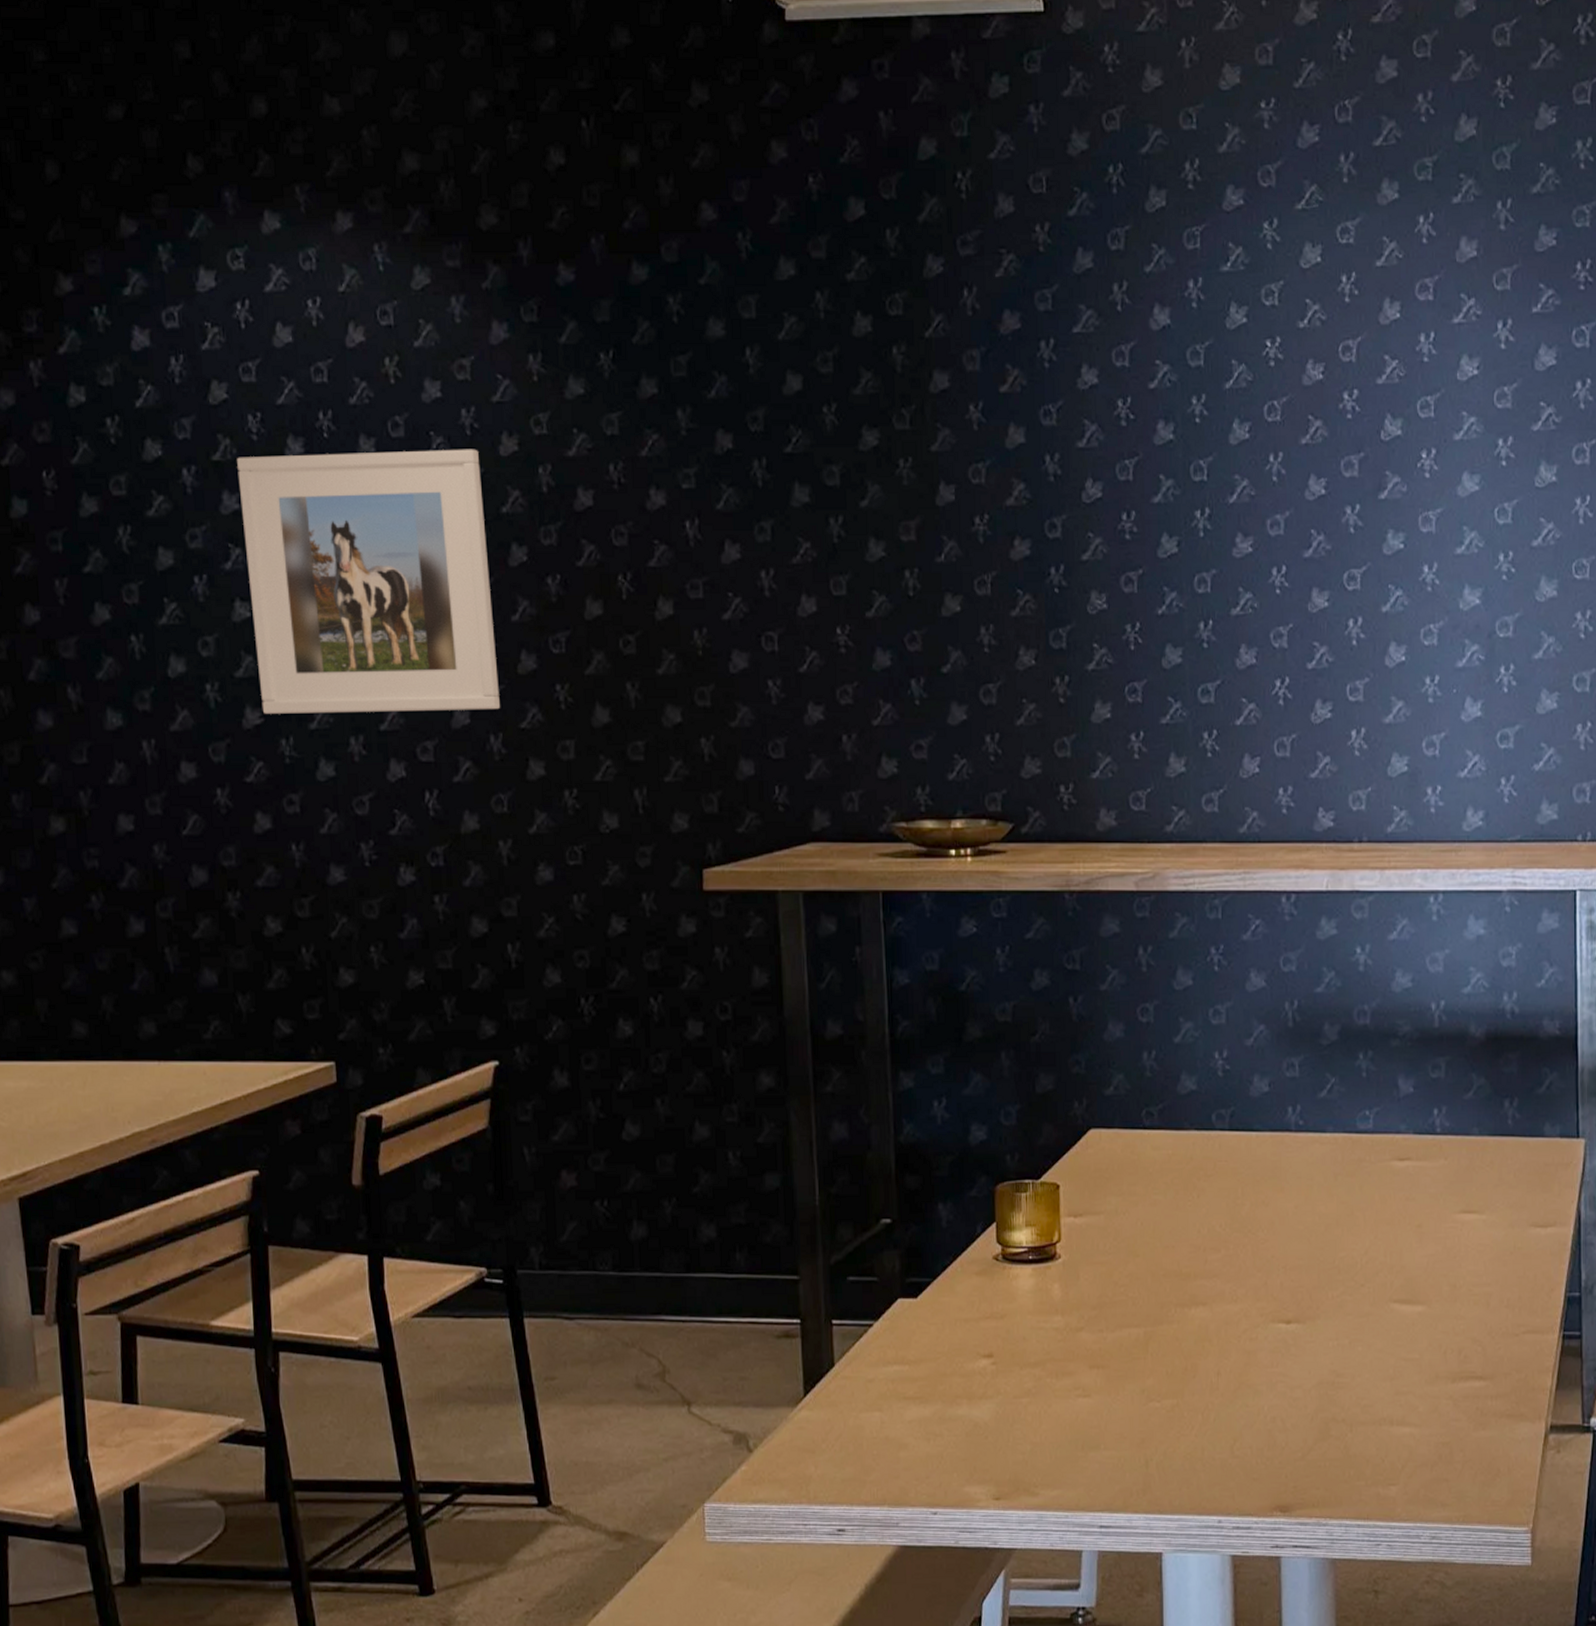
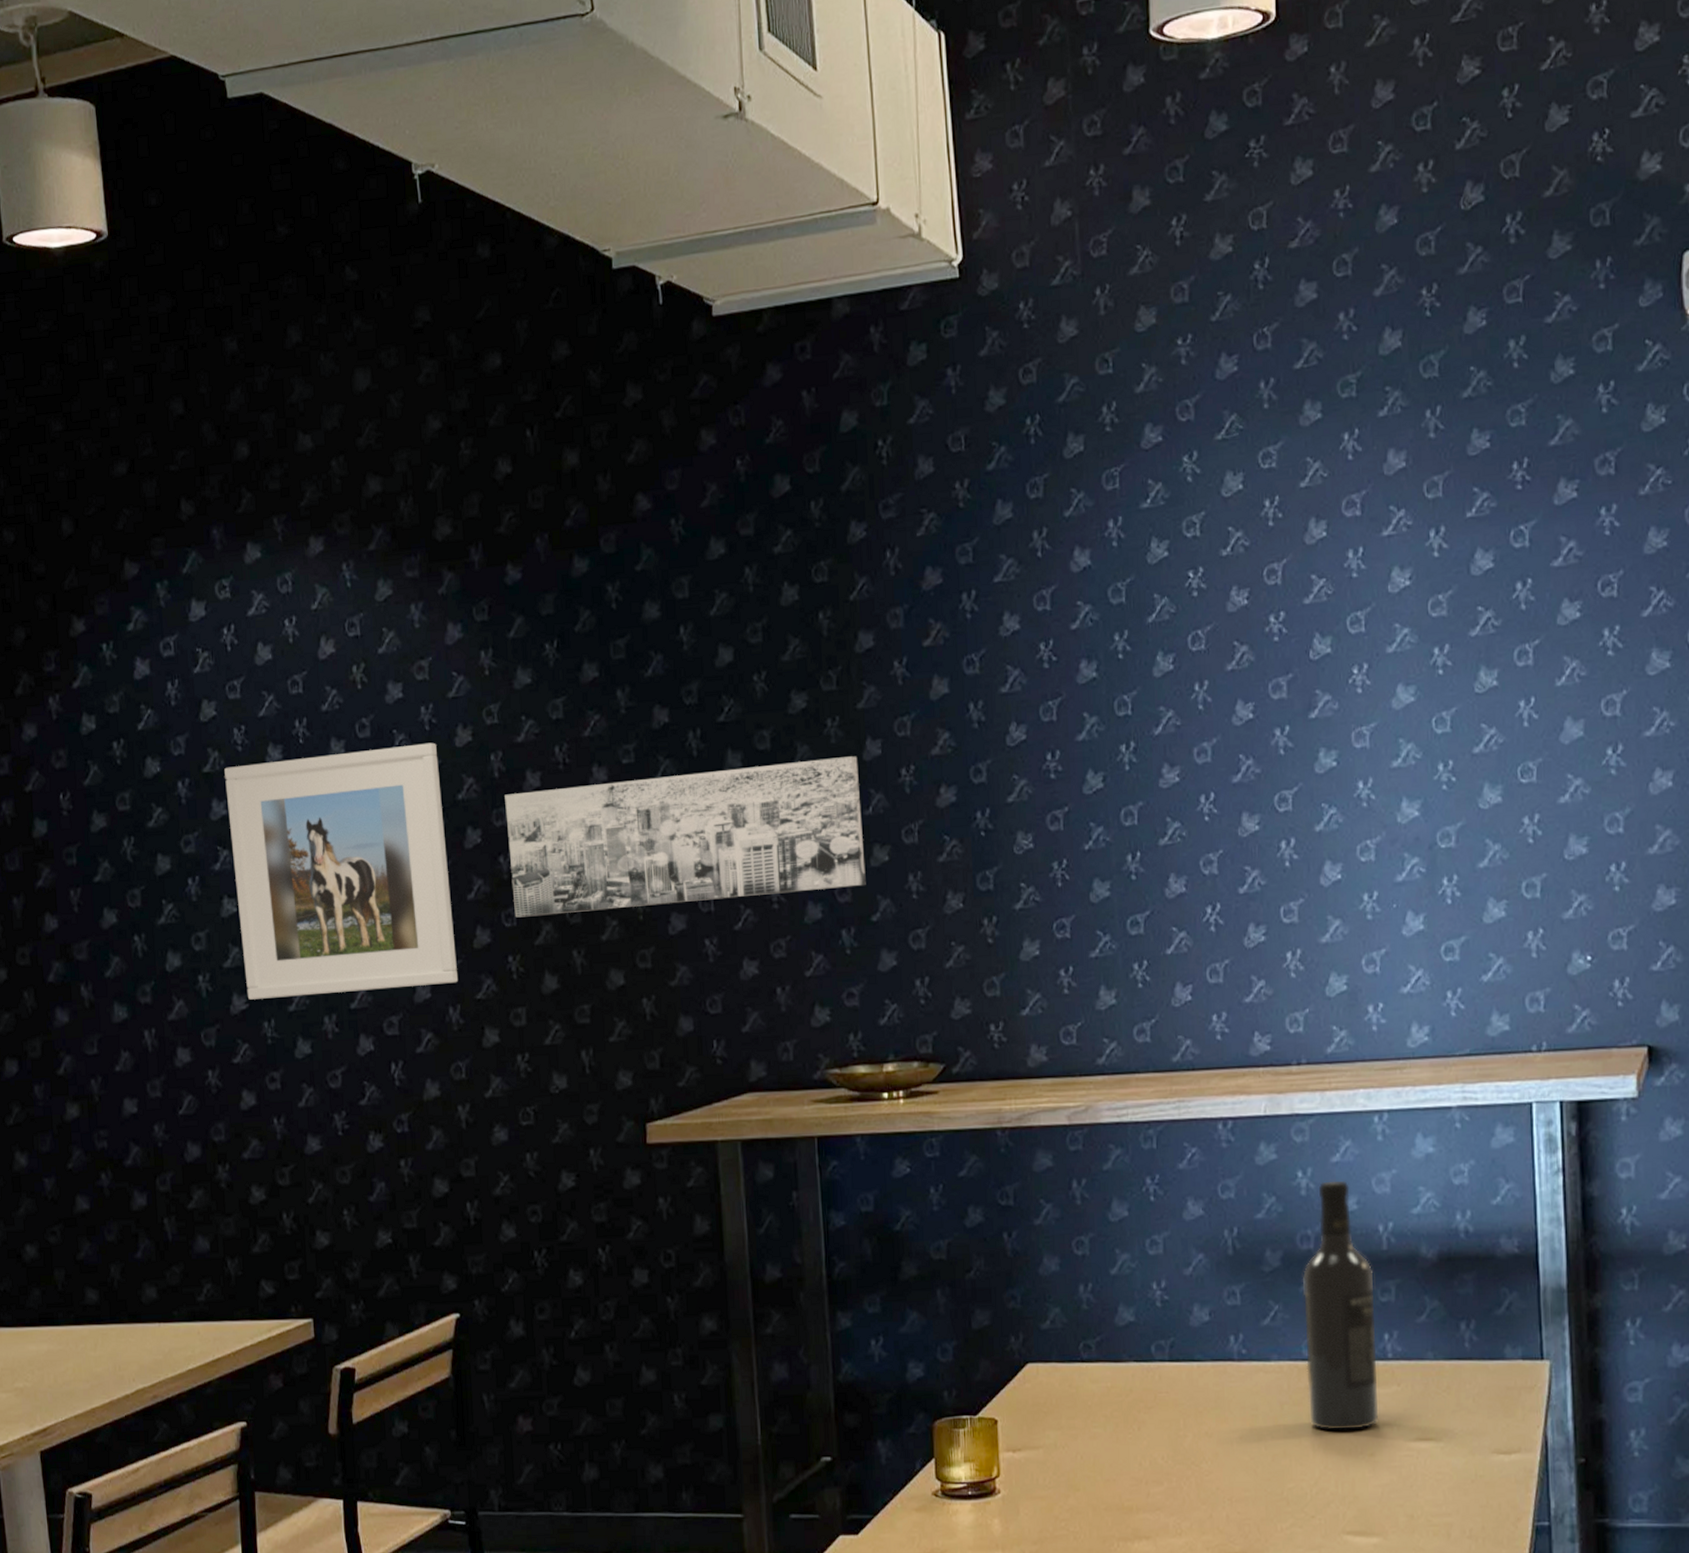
wall art: none [554,500,937,644] -> present [505,756,866,918]
wine bottle: none [1359,958,1427,1202] -> present [1303,1180,1379,1431]

